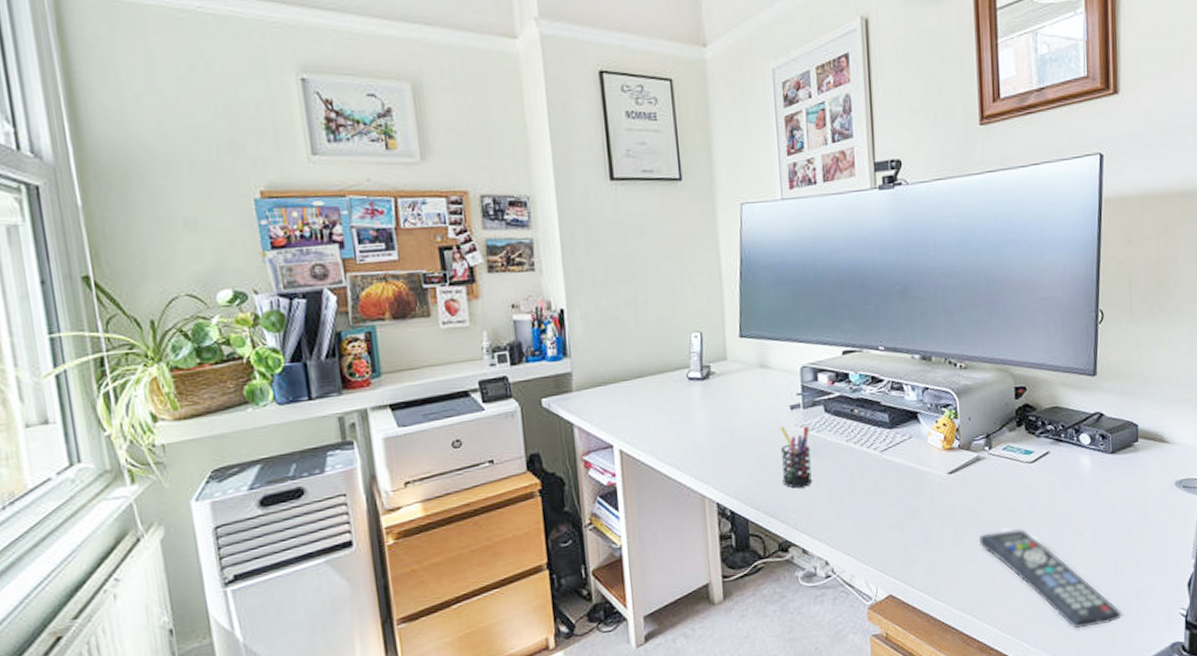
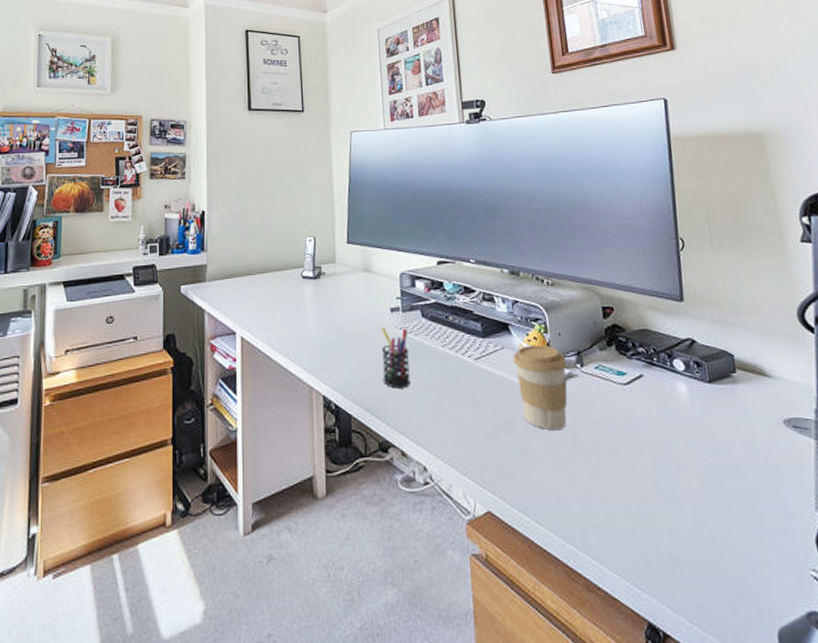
coffee cup: none [921,431,975,514] -> present [513,345,568,431]
remote control: present [978,529,1123,628] -> none [577,454,744,578]

